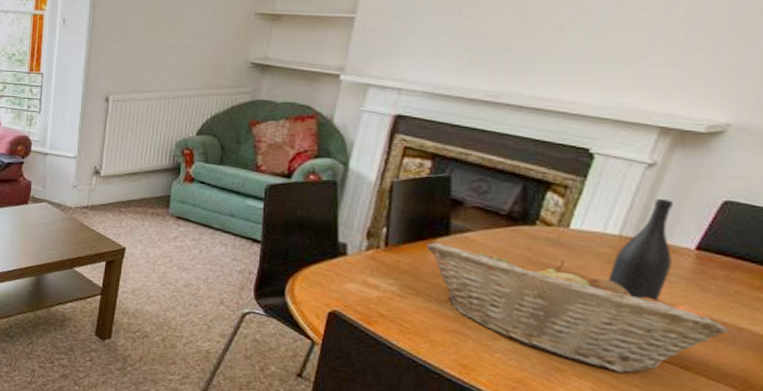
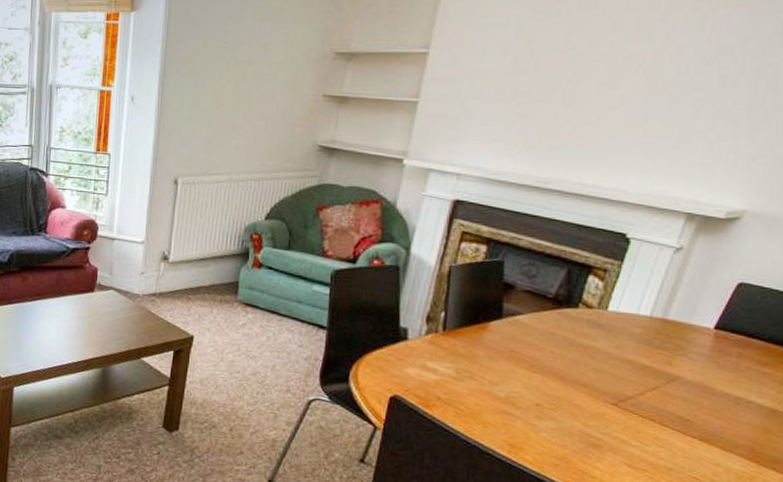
fruit basket: present [426,242,729,374] -> none [480,325,740,447]
wine bottle: present [608,199,673,302] -> none [640,281,696,379]

